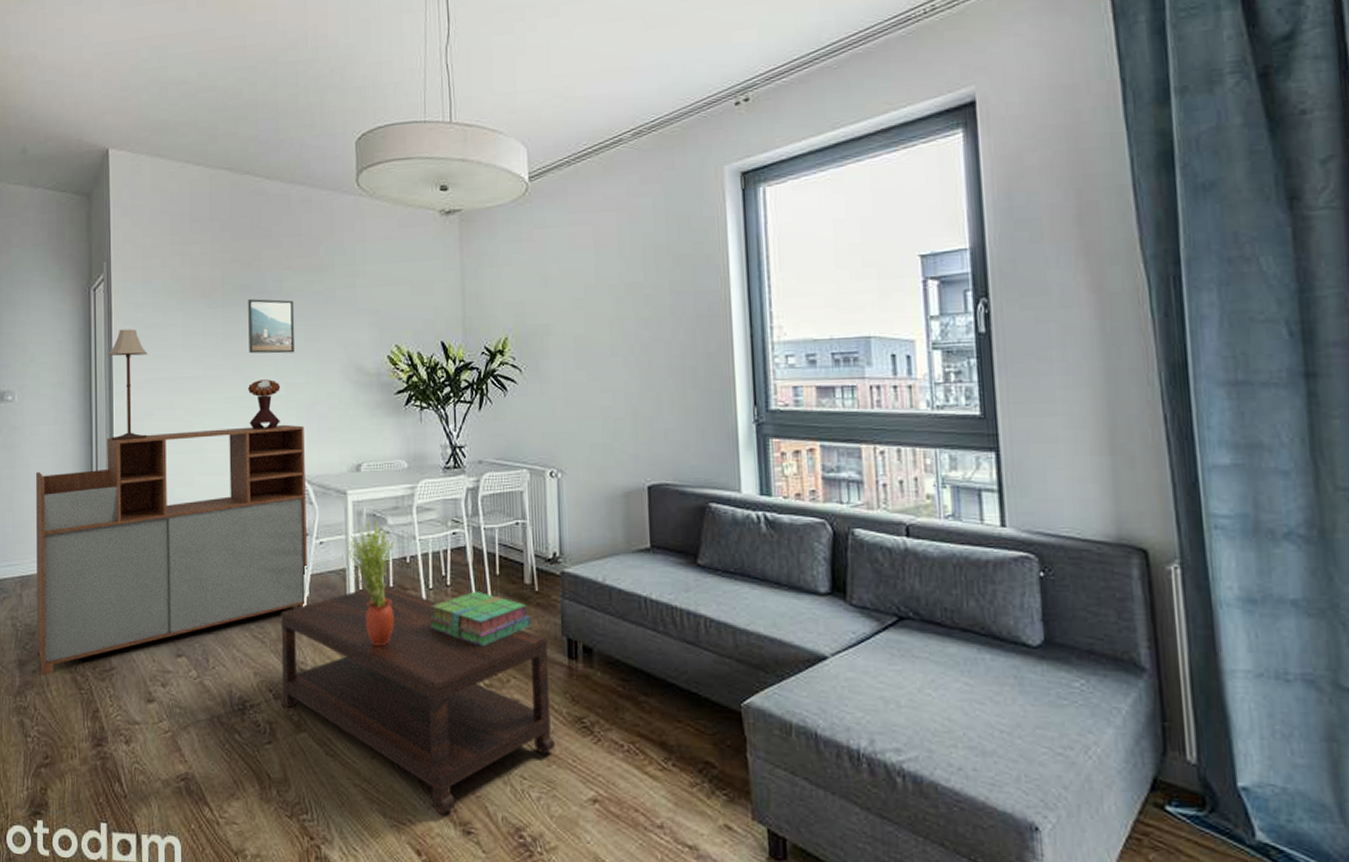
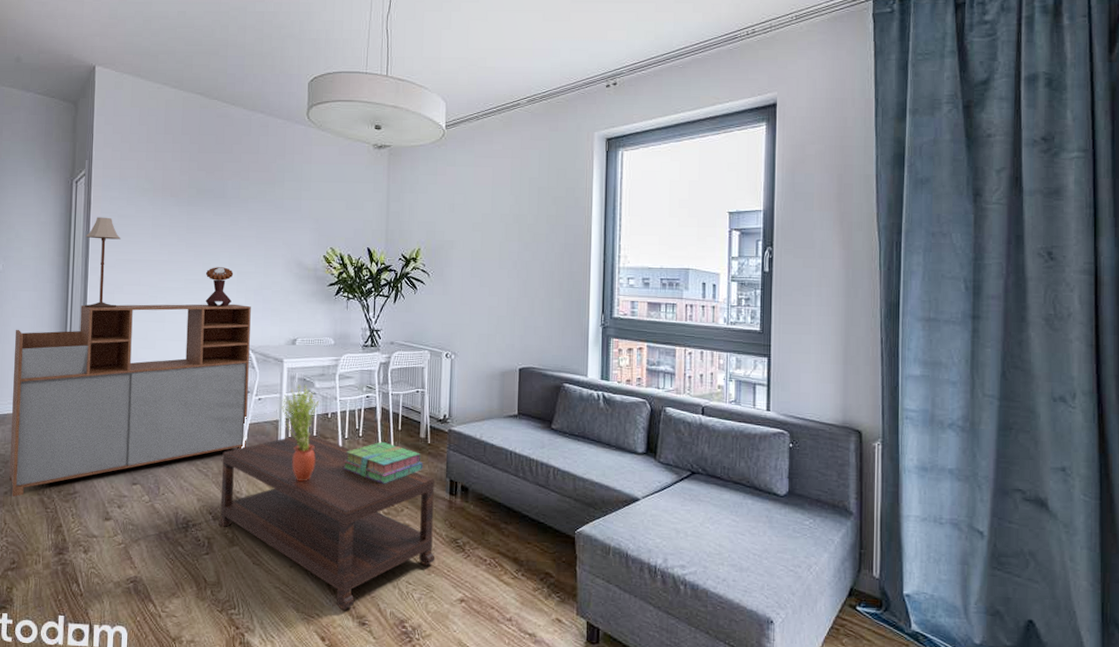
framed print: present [248,299,294,354] -> none [208,202,248,247]

